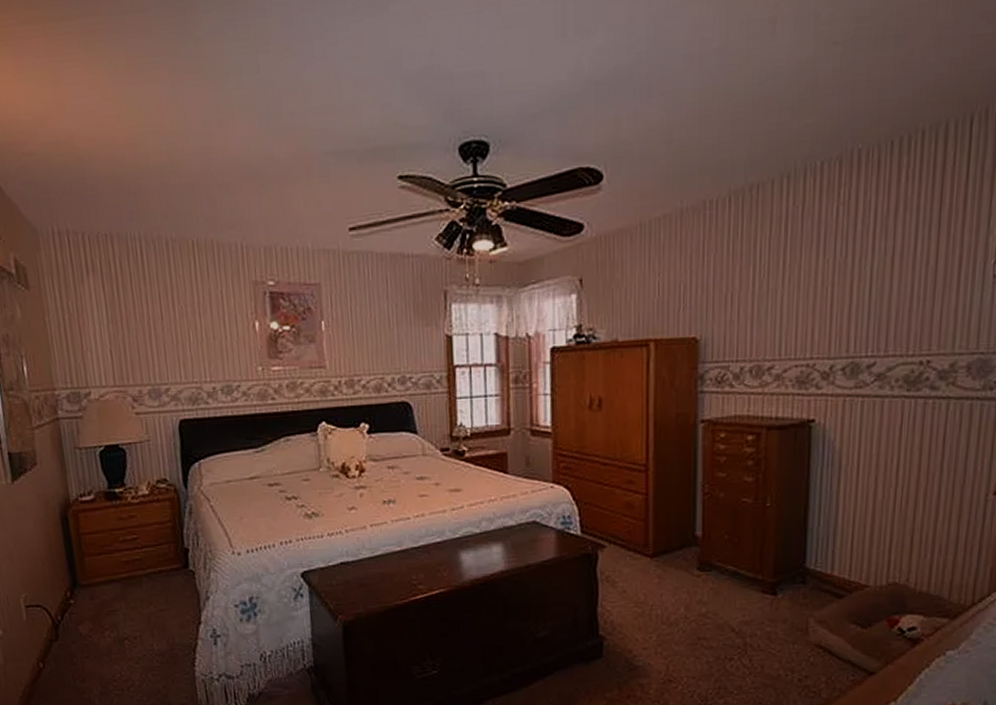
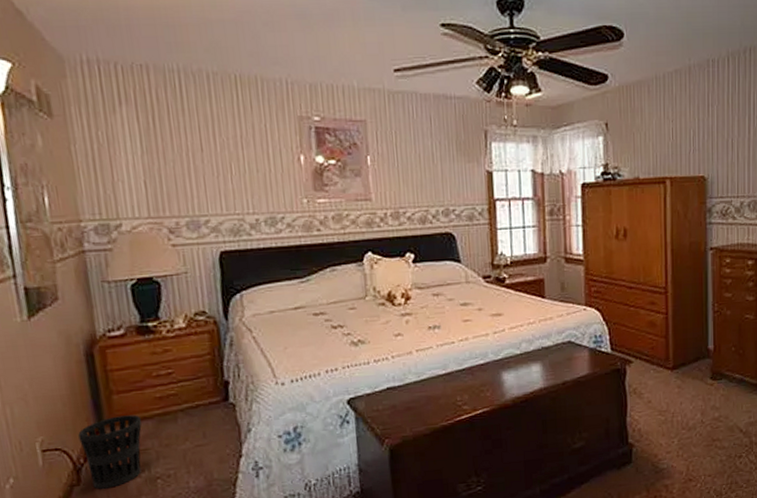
wastebasket: none [56,577,111,646] -> present [78,415,142,489]

